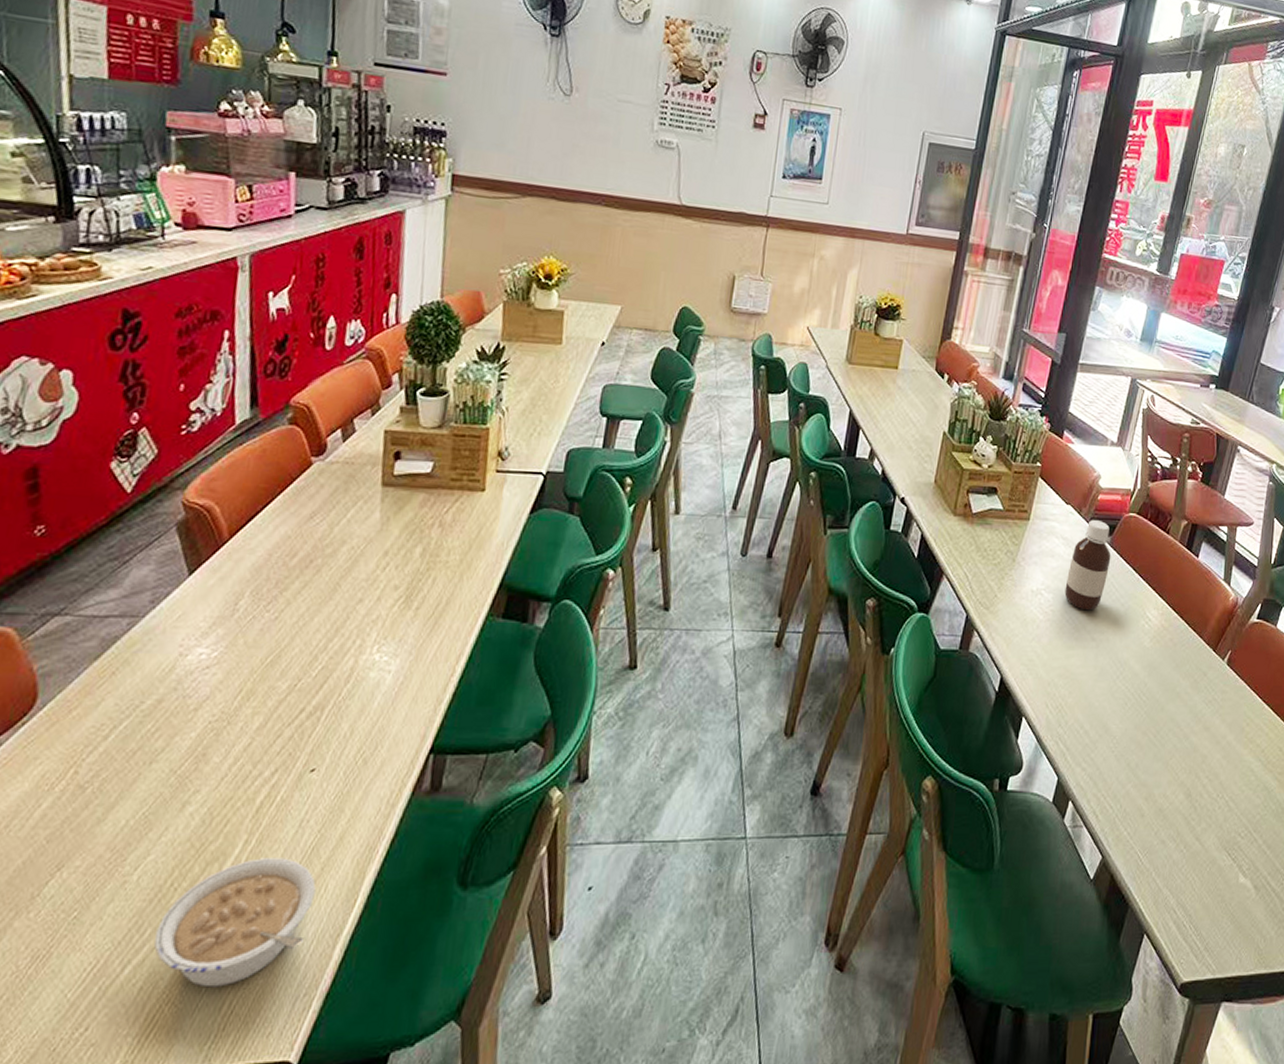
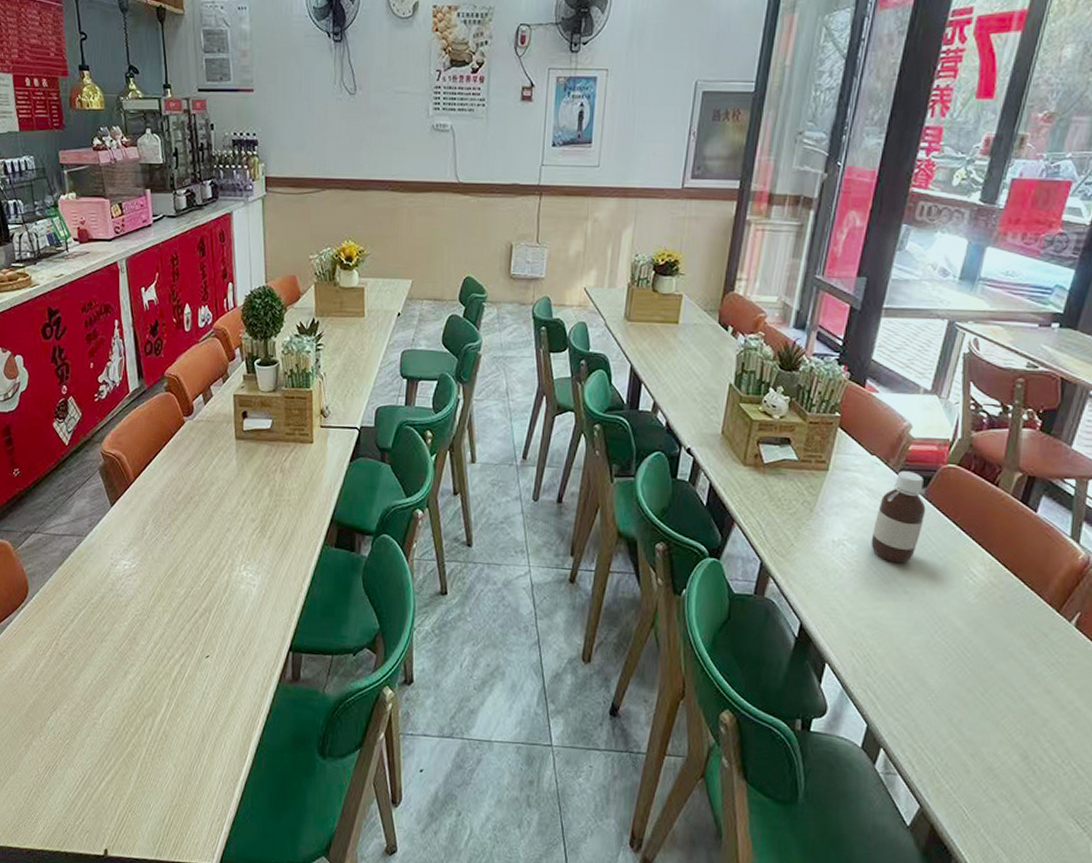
legume: present [154,858,316,988] -> none [117,717,218,805]

